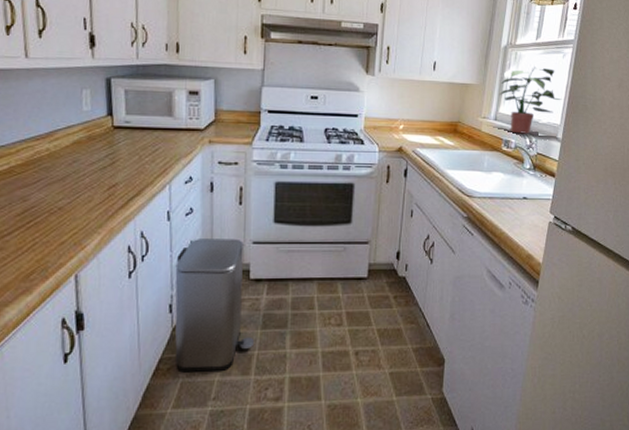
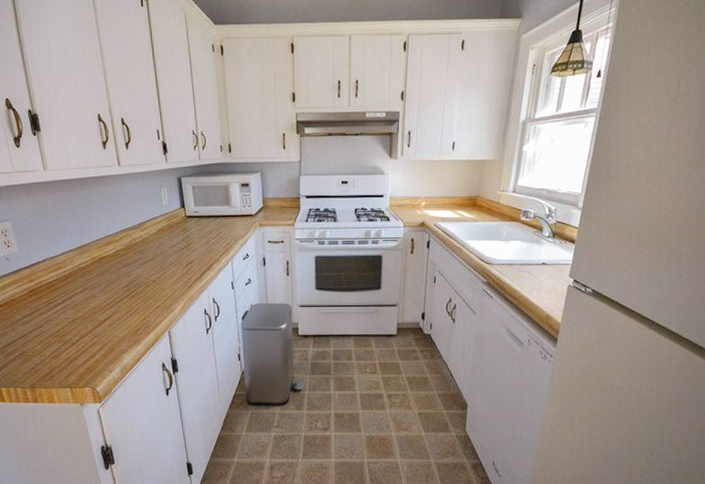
potted plant: present [500,66,562,134] -> none [518,138,584,204]

